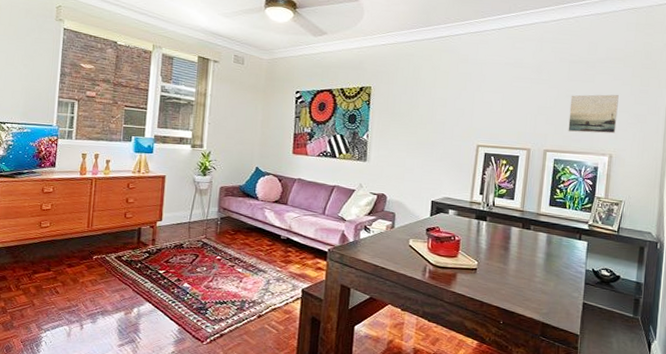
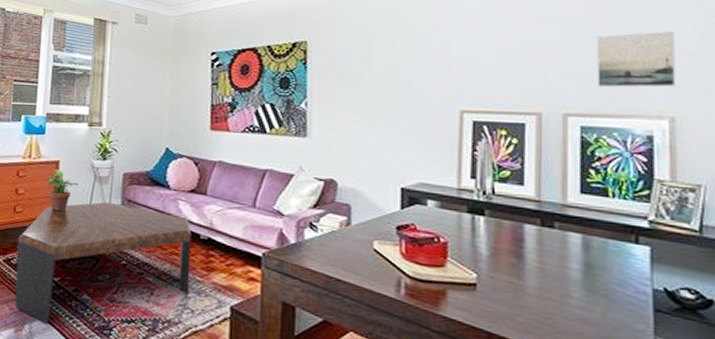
coffee table: none [125,210,274,307] -> present [15,202,192,324]
potted plant: none [154,183,182,217] -> present [47,169,79,211]

